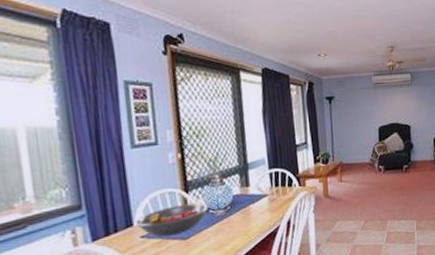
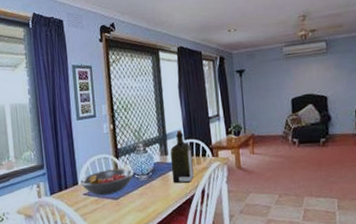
liquor: none [251,159,279,217] -> present [170,130,194,184]

